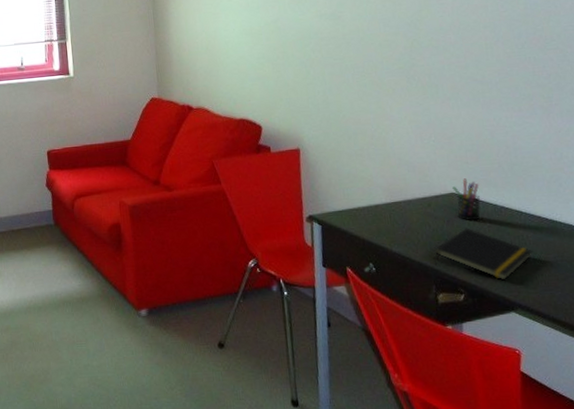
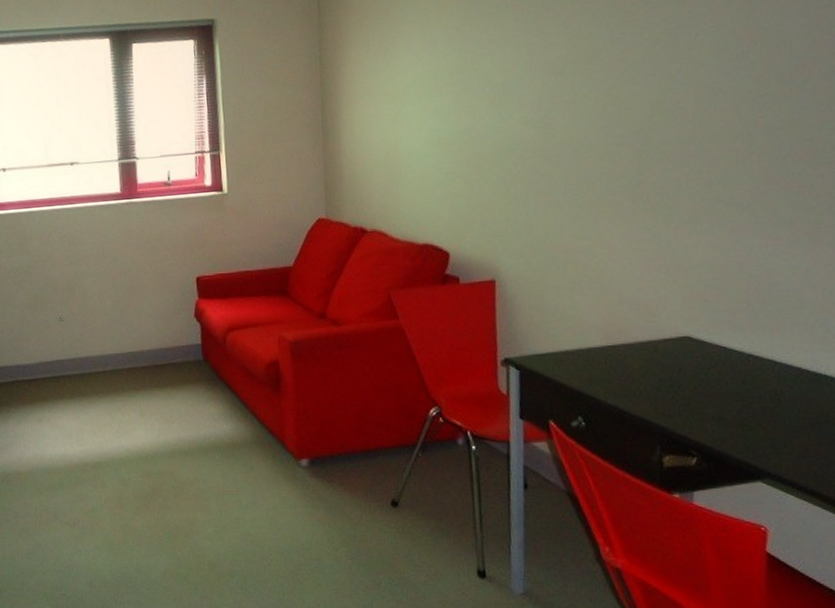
notepad: present [434,228,533,281] -> none [659,378,788,443]
pen holder: present [452,178,480,221] -> none [686,319,722,371]

